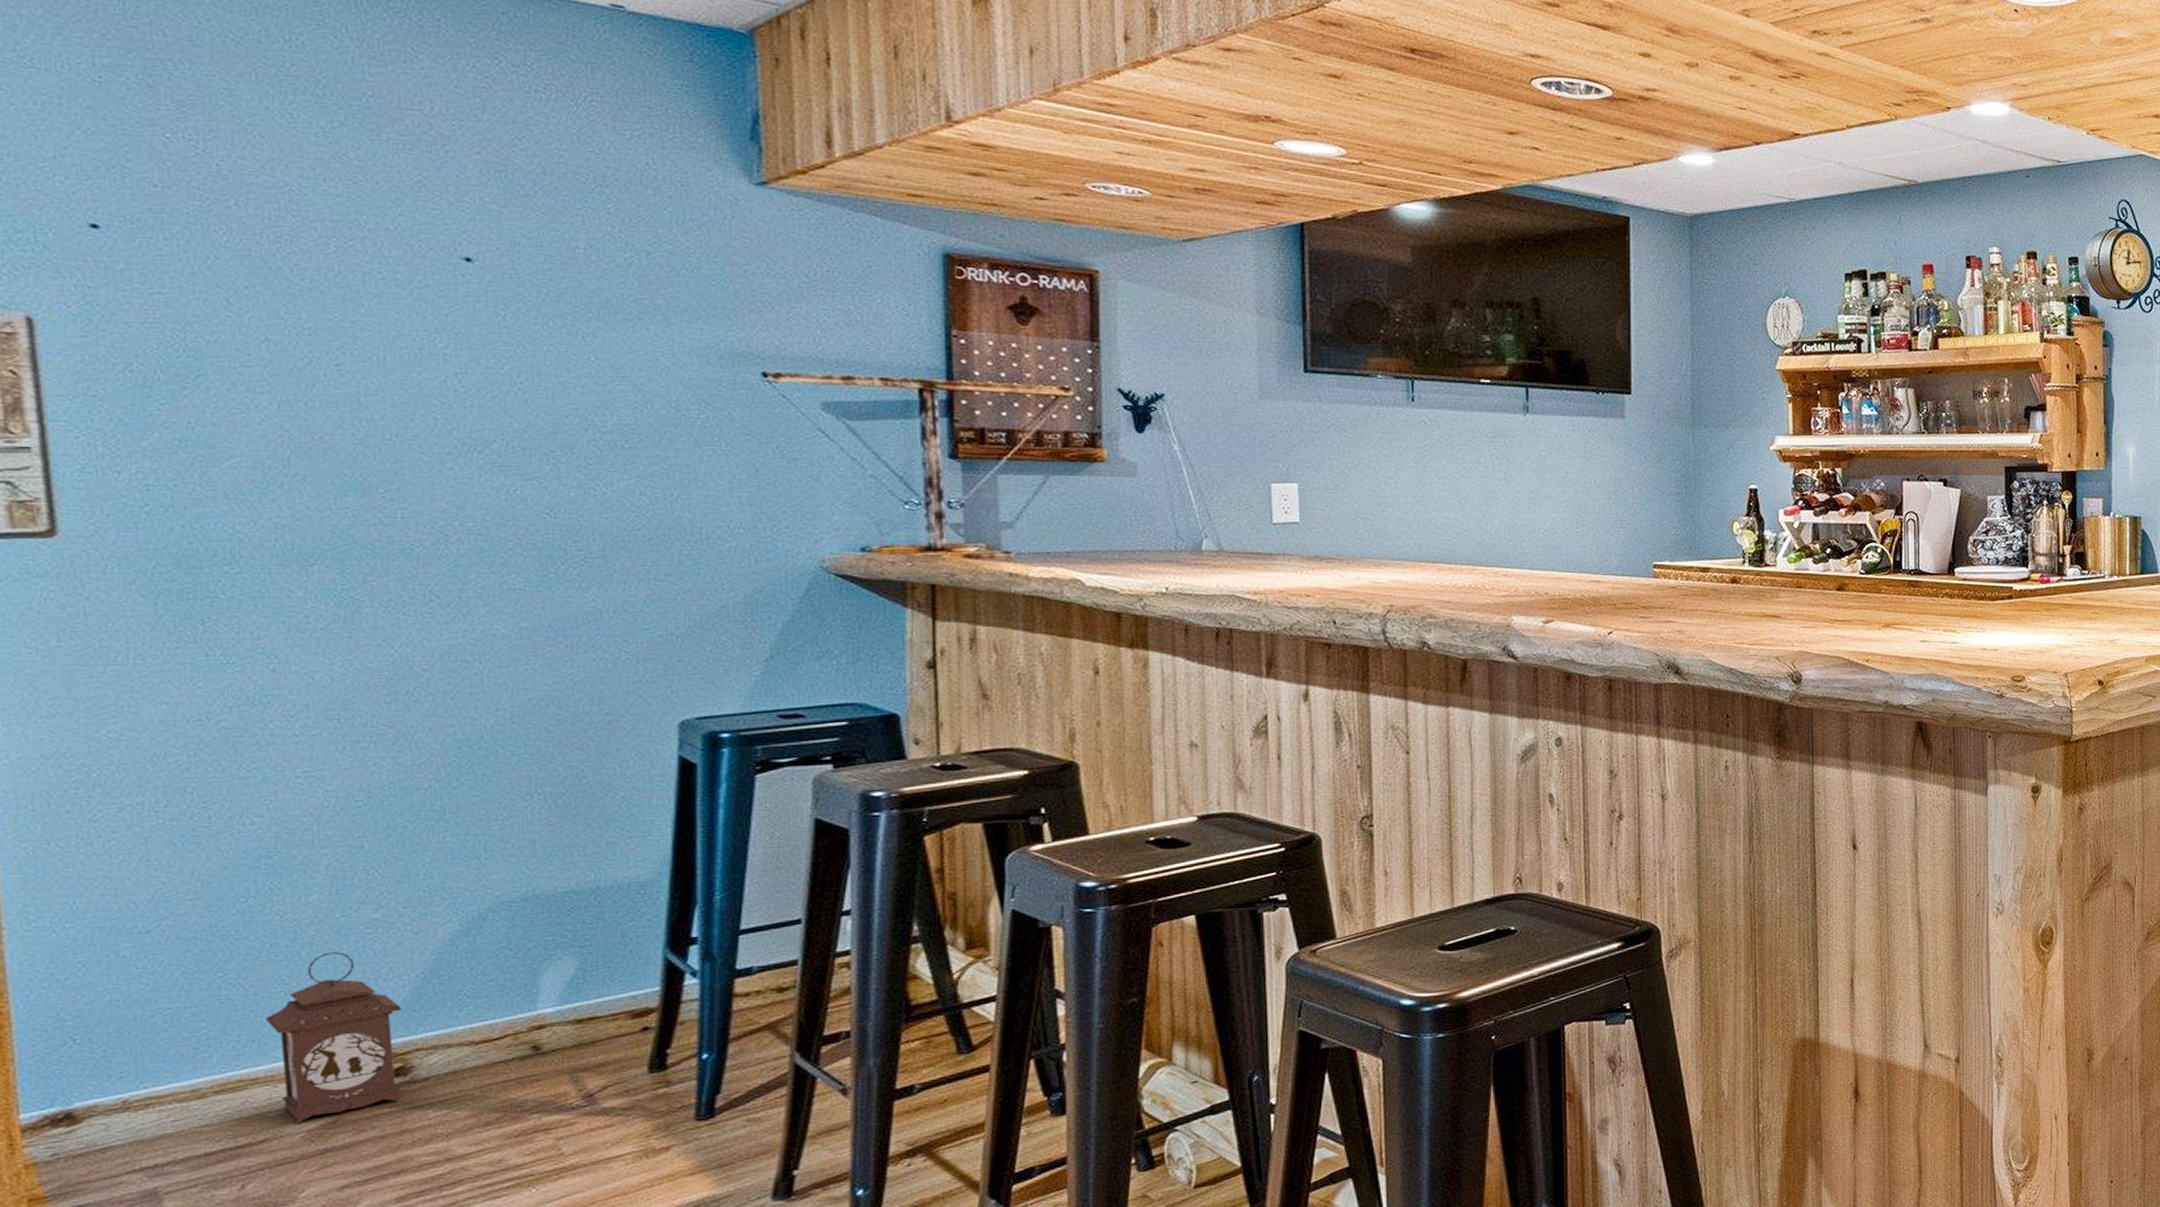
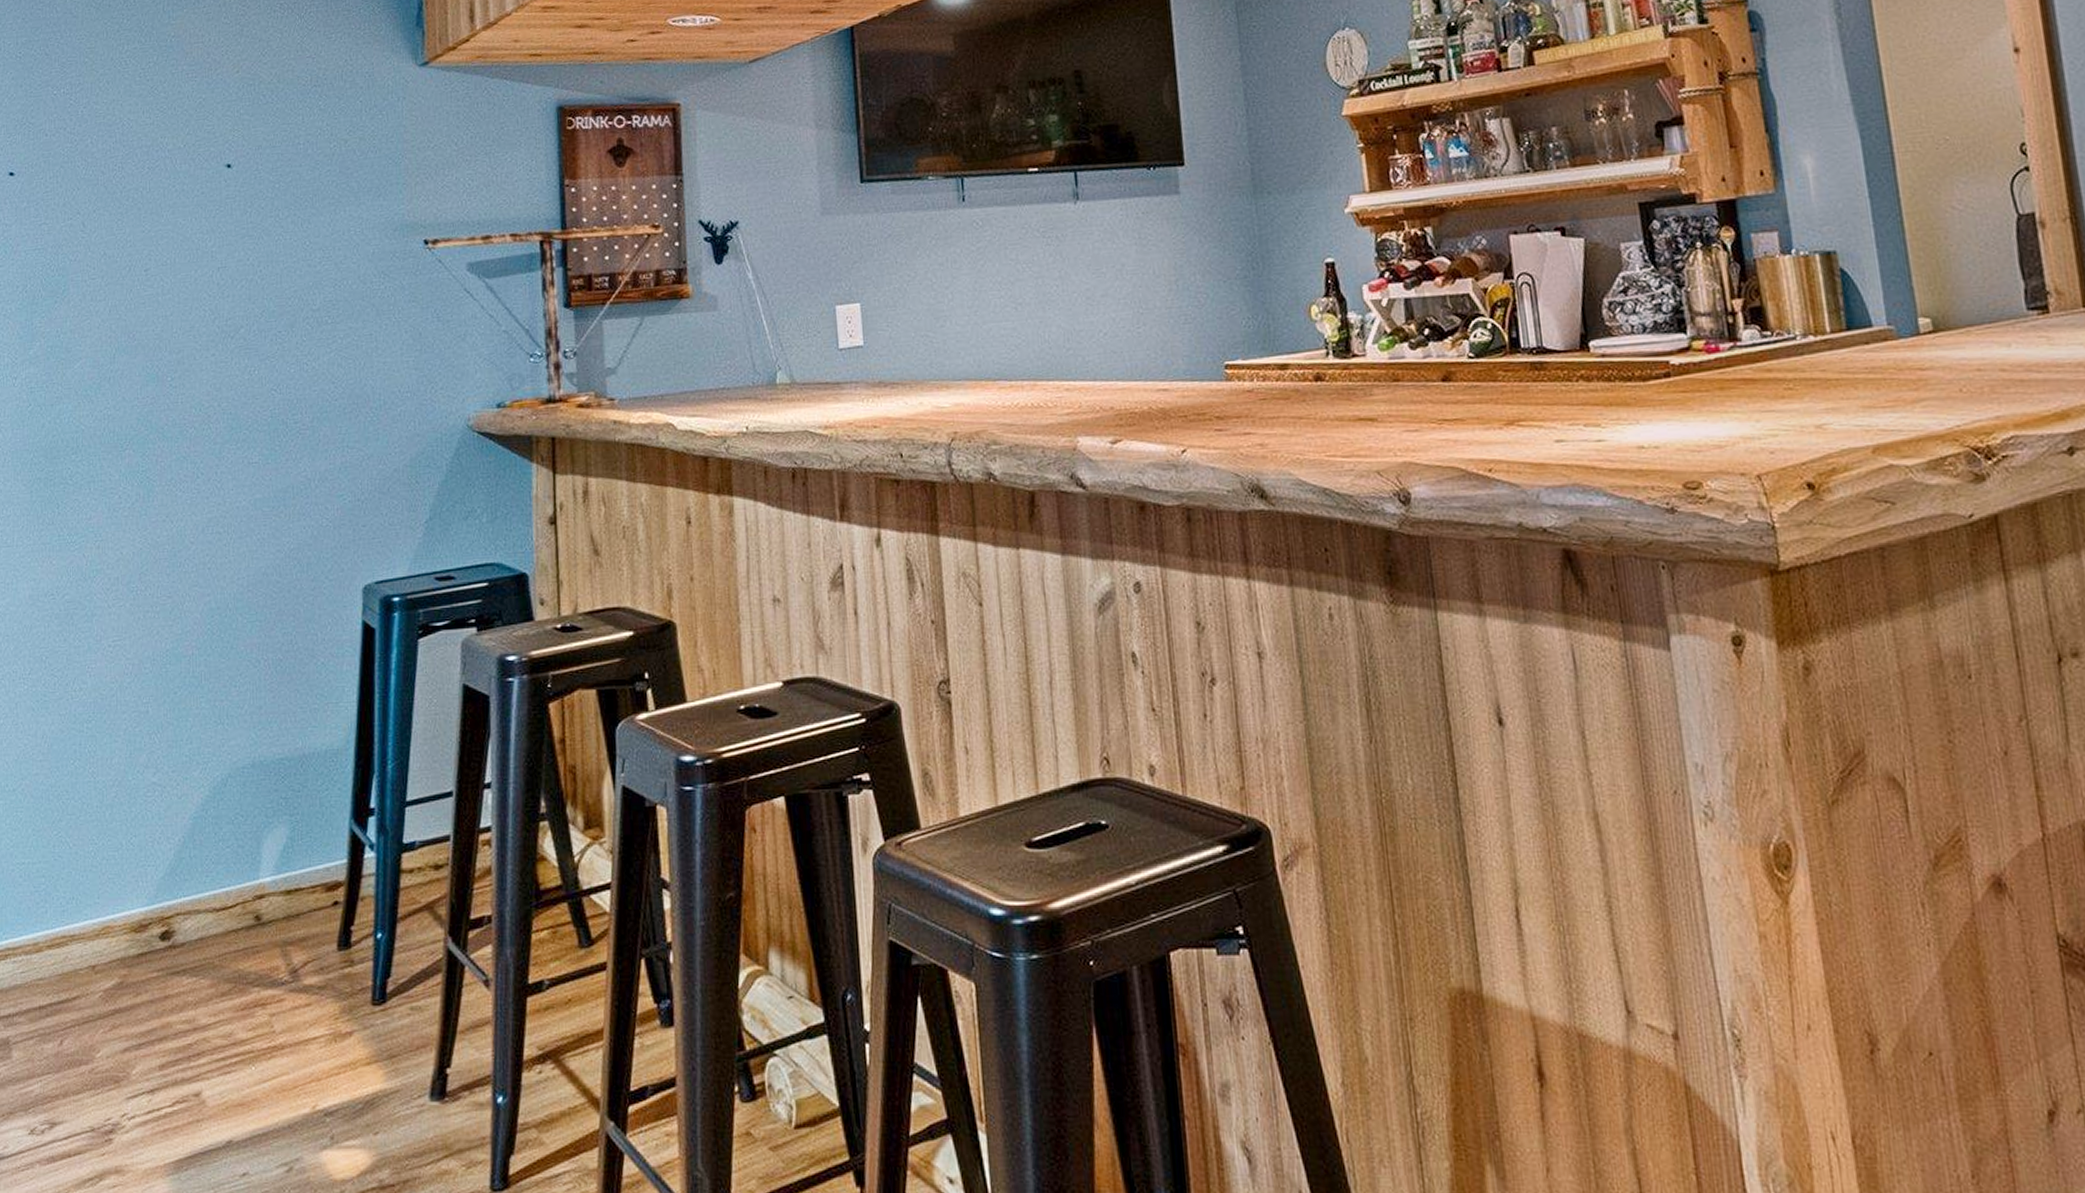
lantern: present [265,952,403,1124] -> none [81,814,169,983]

